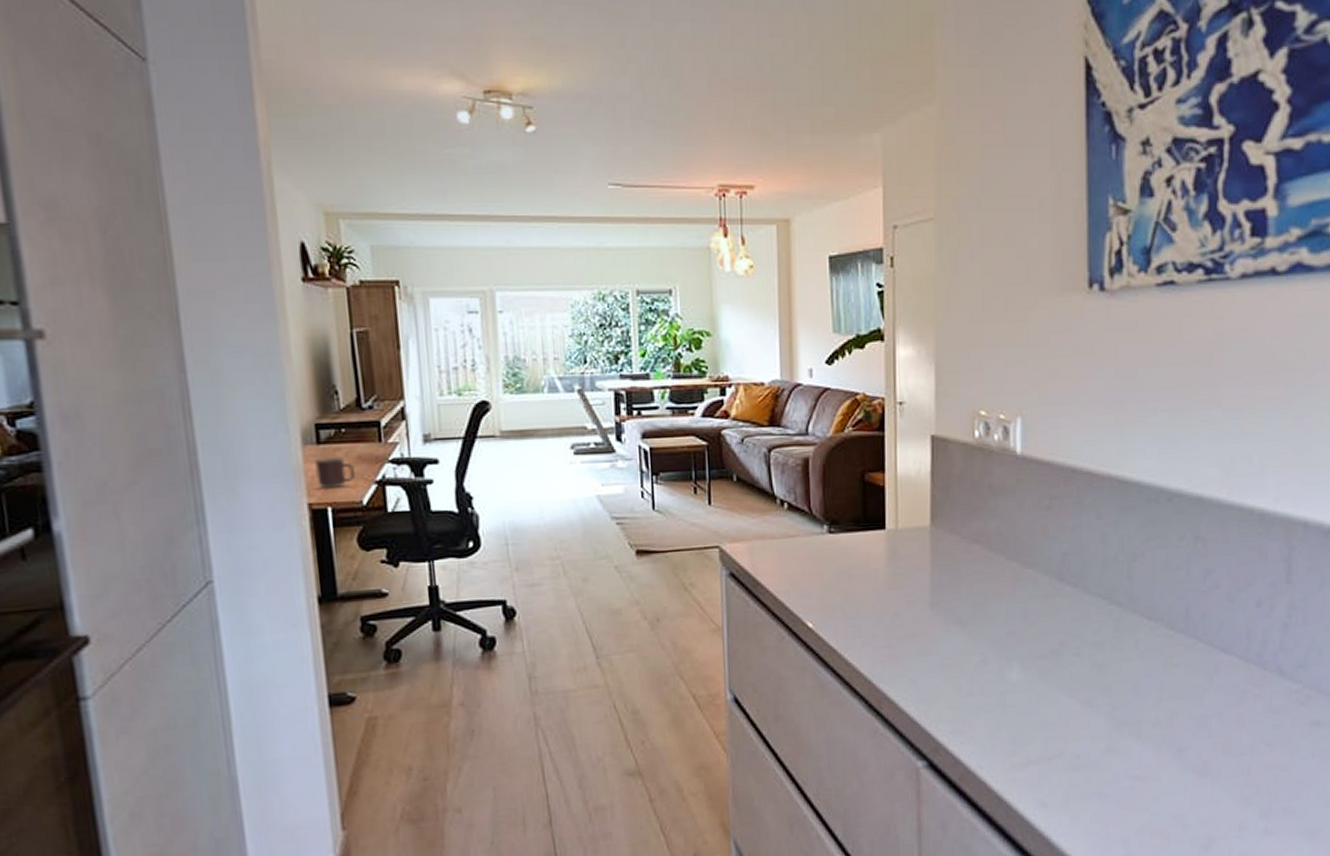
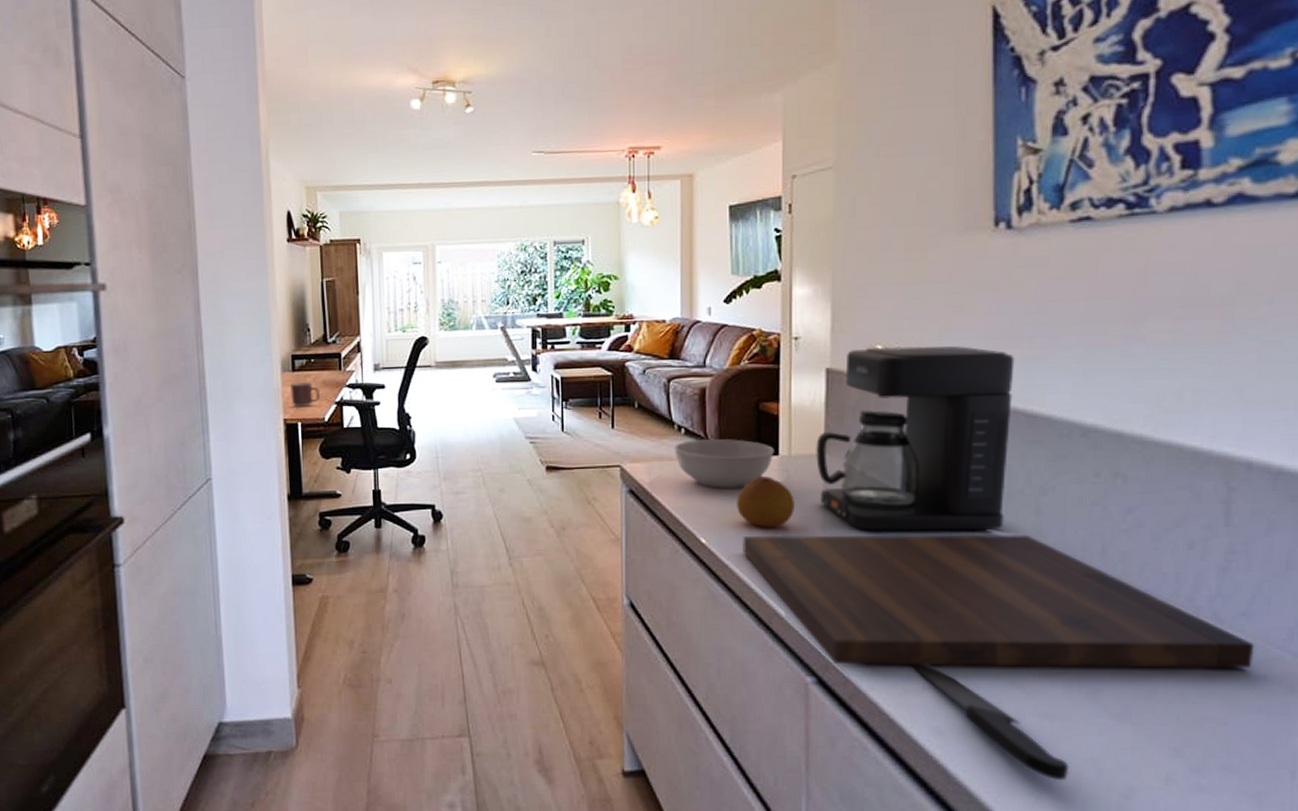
bowl: none [777,513,881,569] -> present [674,439,775,490]
fruit: none [844,551,903,608] -> present [737,475,795,528]
cutting board: none [850,601,1310,745] -> present [742,534,1255,669]
coffee maker: none [922,411,1108,605] -> present [816,346,1015,530]
kitchen knife: none [1017,736,1159,841] -> present [911,663,1070,781]

